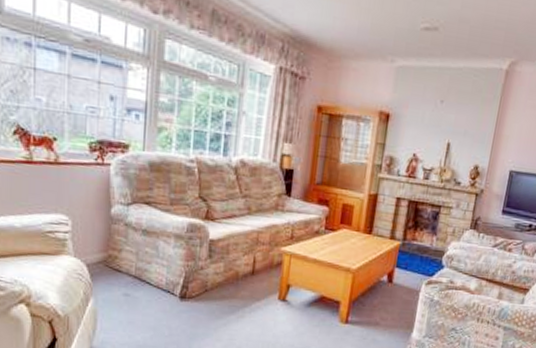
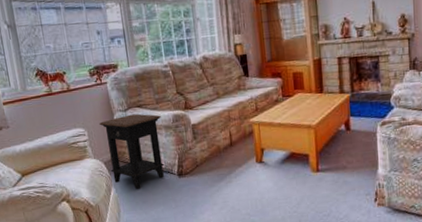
side table: none [90,211,173,305] -> present [99,114,165,189]

